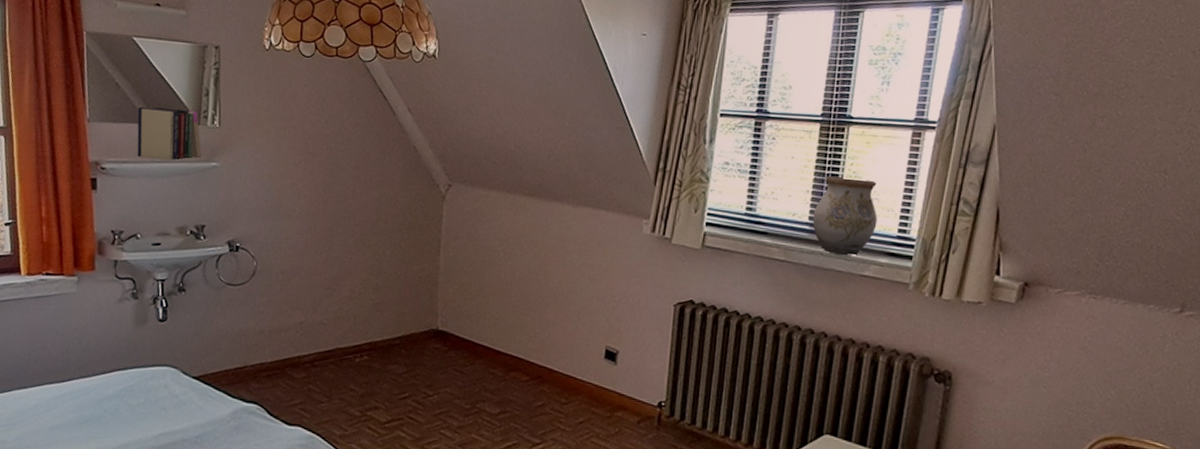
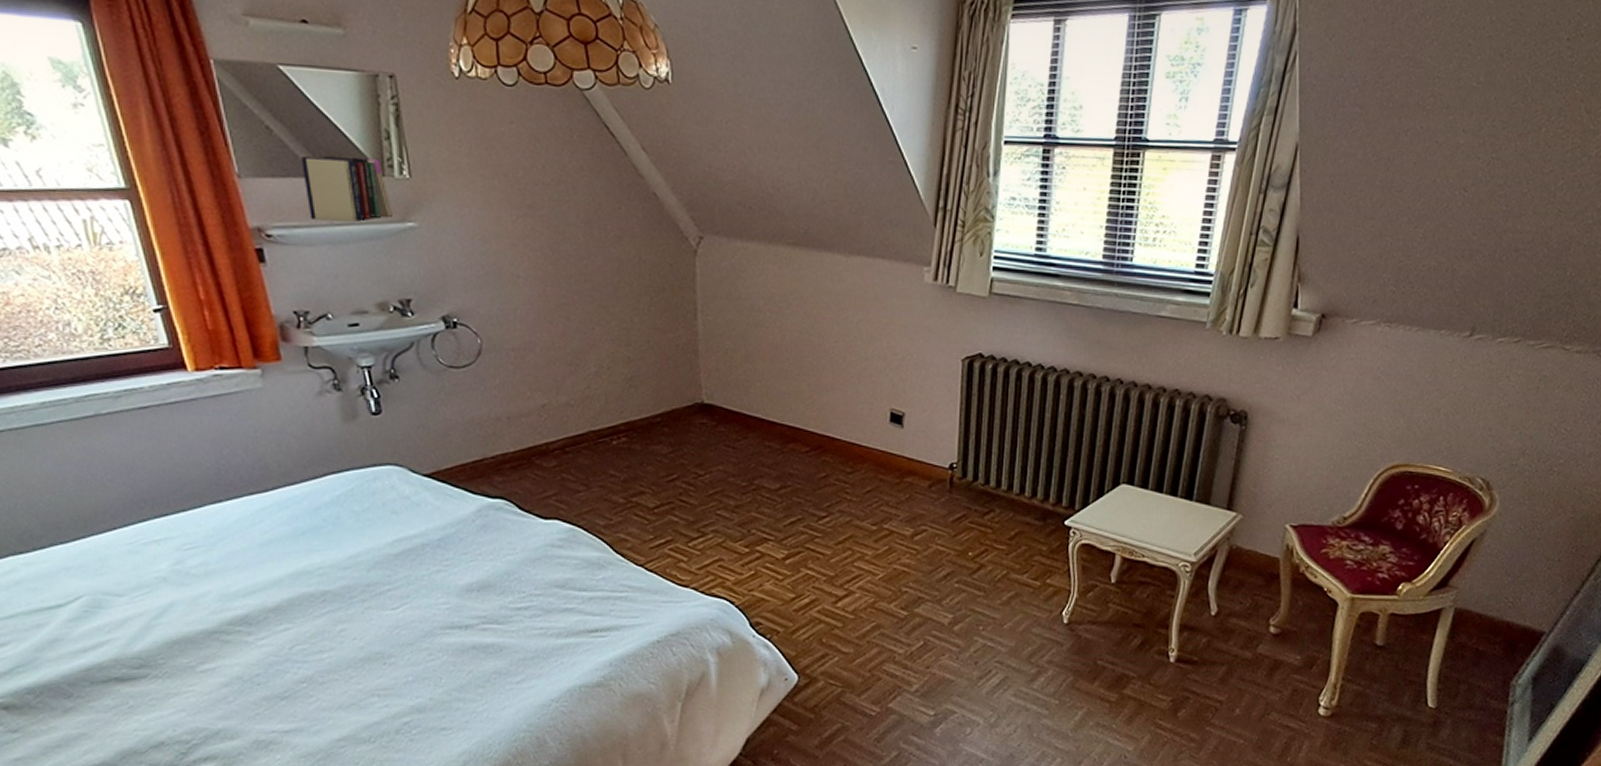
vase: present [812,176,878,256] -> none [1107,208,1175,295]

